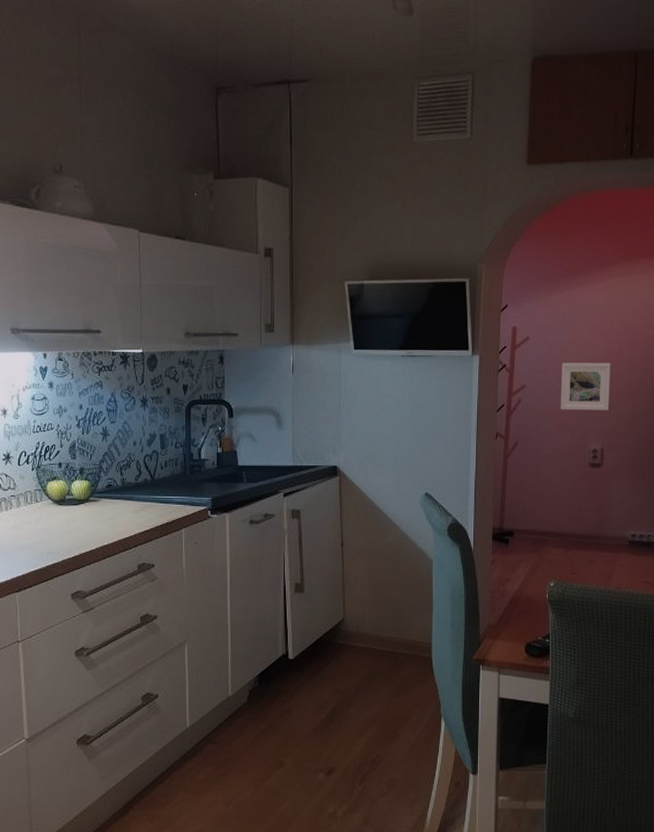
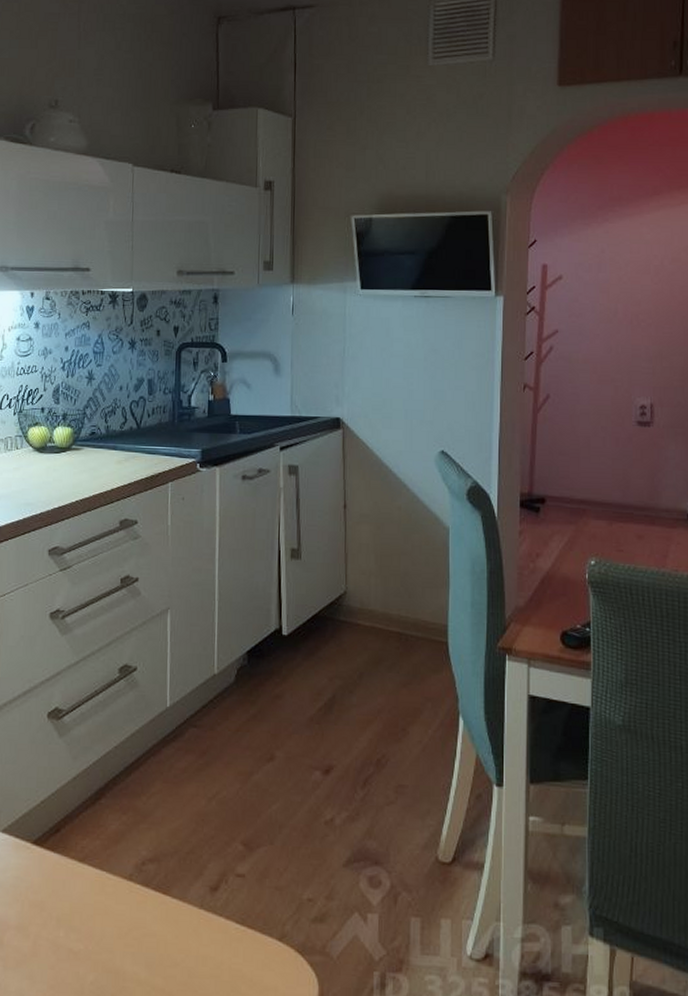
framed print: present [560,362,611,411] -> none [600,304,661,361]

